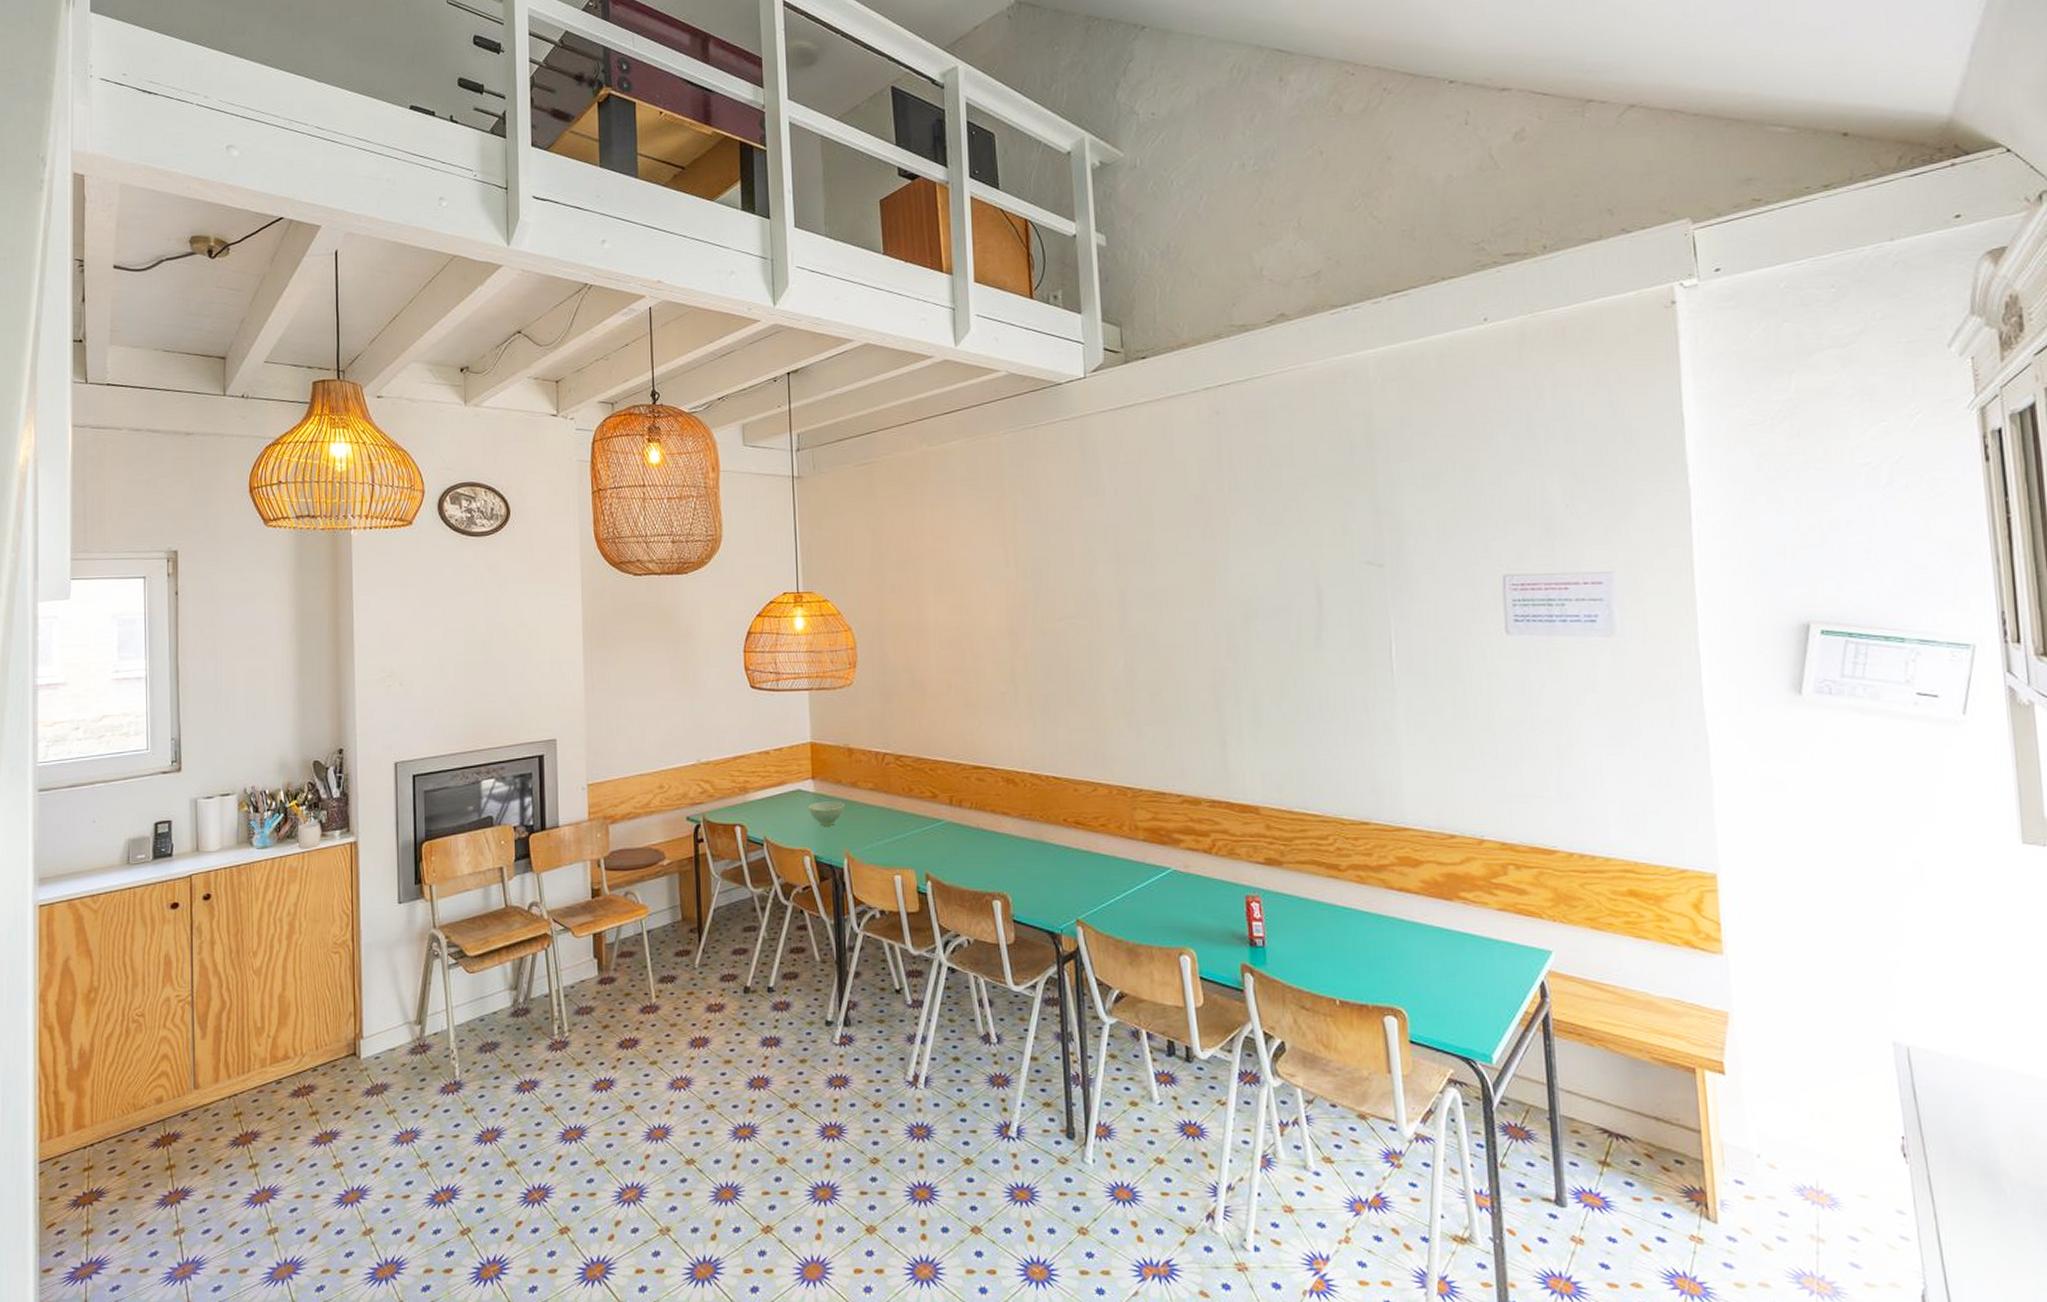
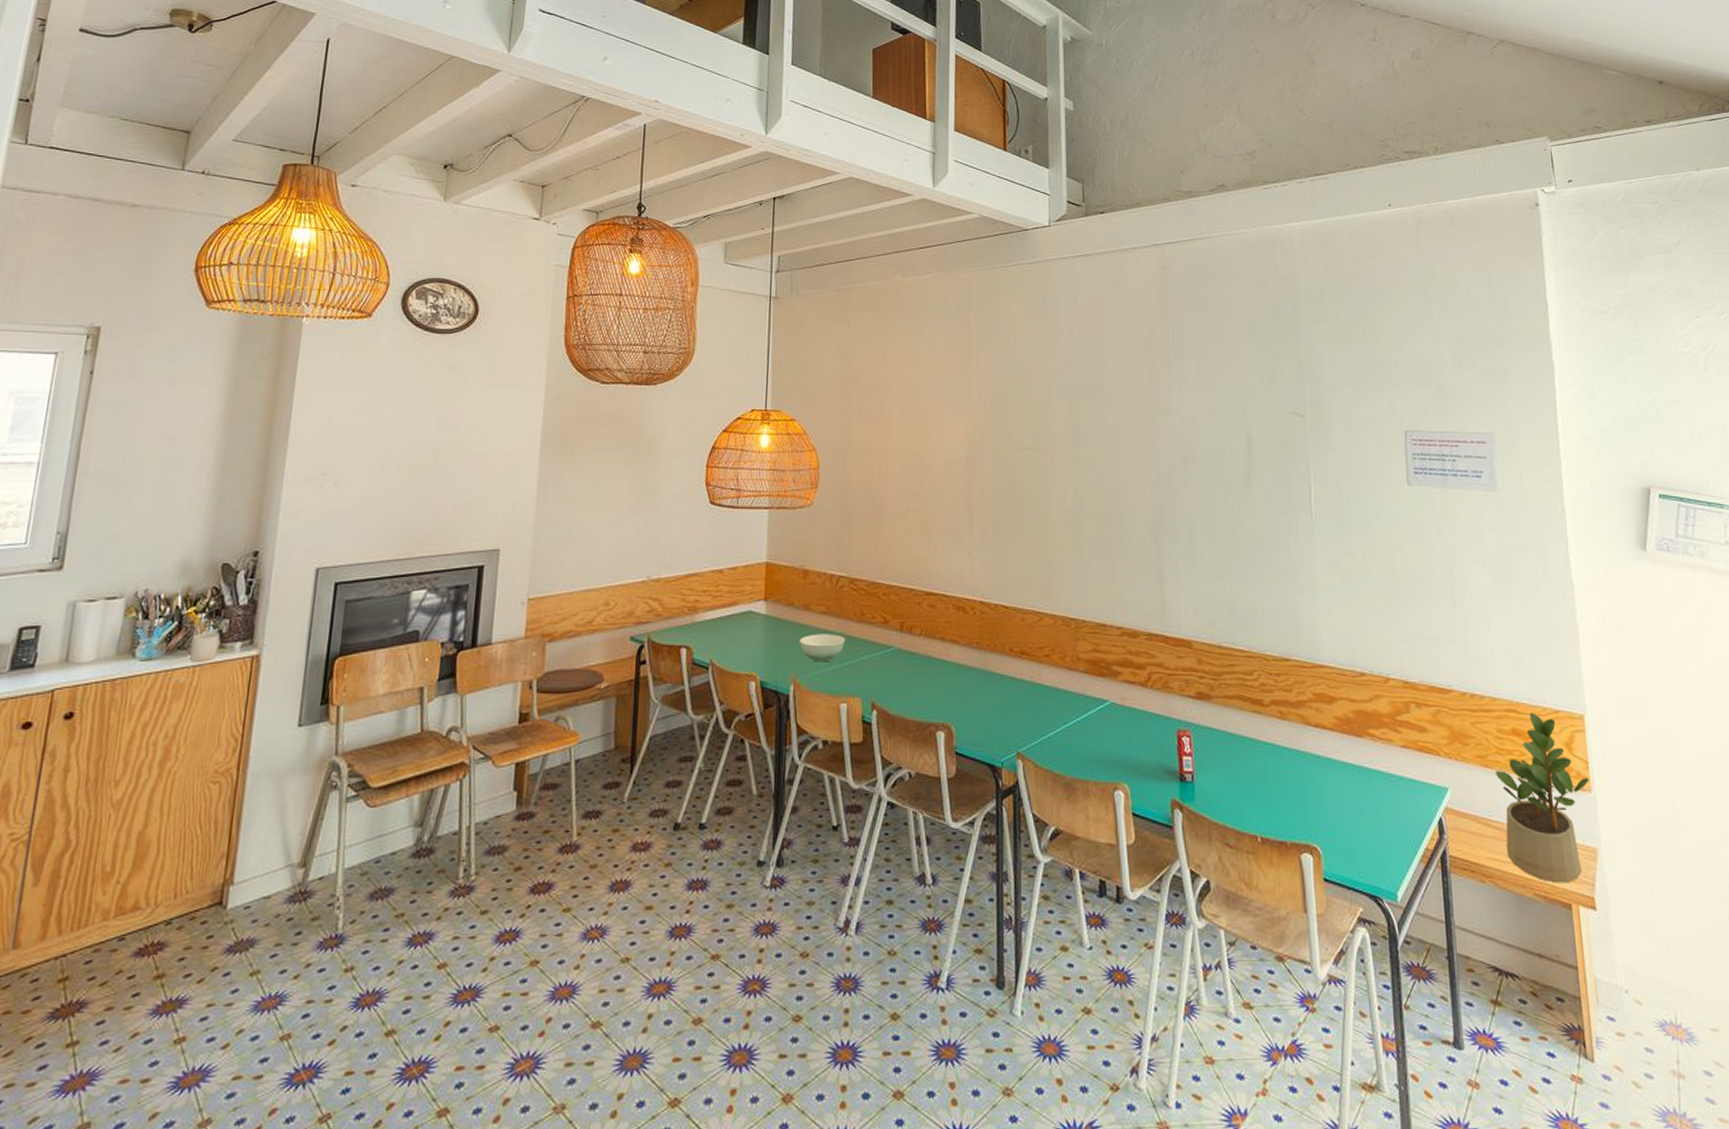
bowl: present [809,801,844,826] -> none [759,624,795,650]
bowl: none [850,809,896,835] -> present [800,634,846,661]
potted plant: none [1608,873,1721,1047] -> present [1496,713,1589,883]

